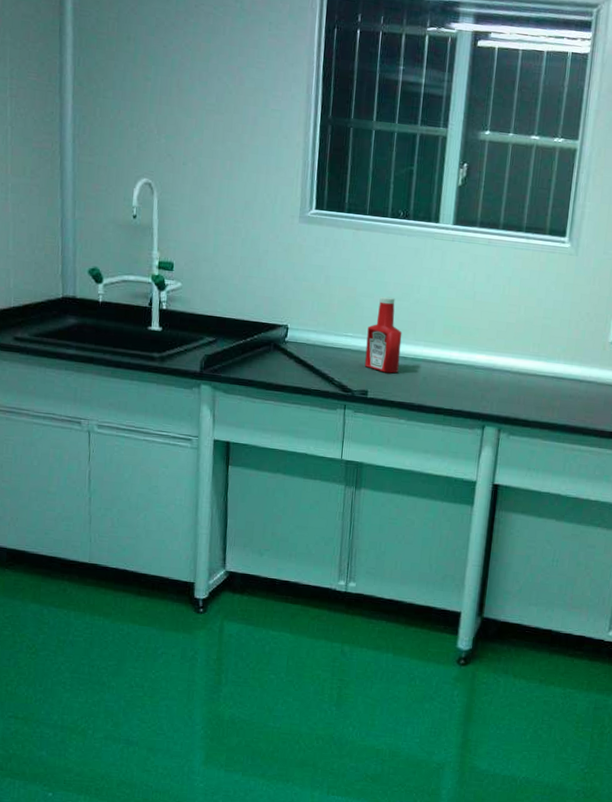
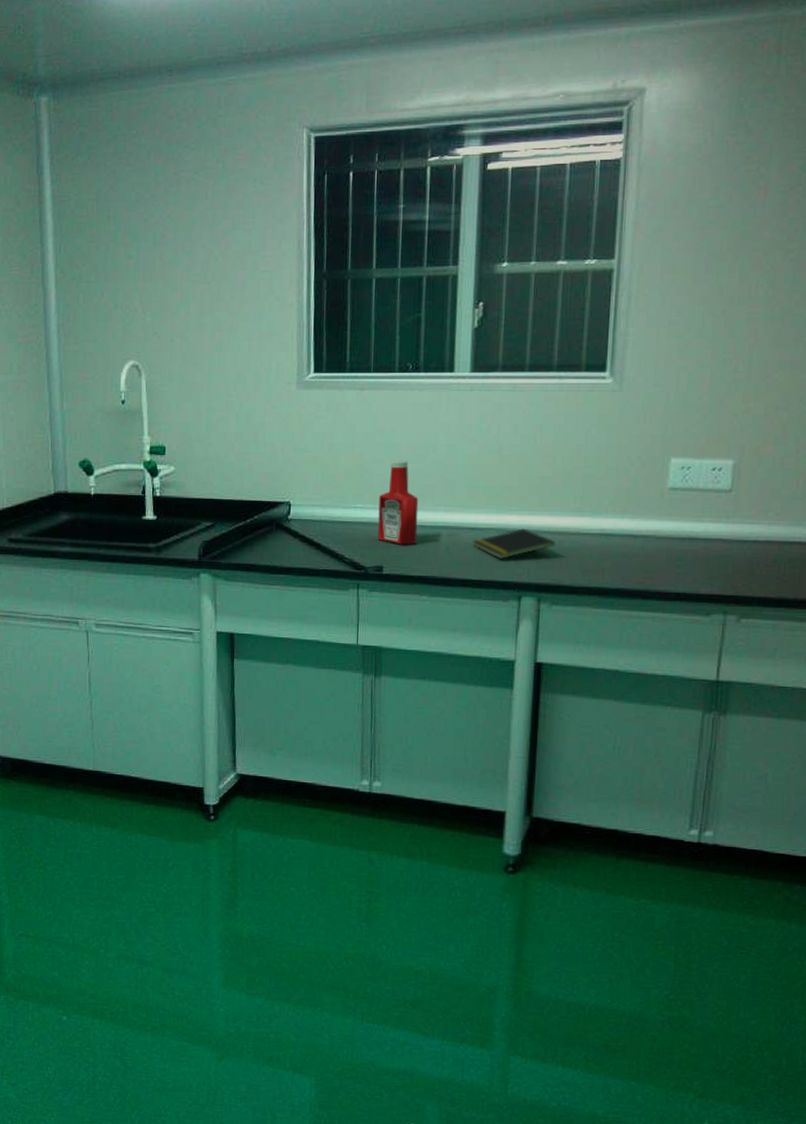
notepad: none [446,366,516,392] -> present [472,528,556,559]

